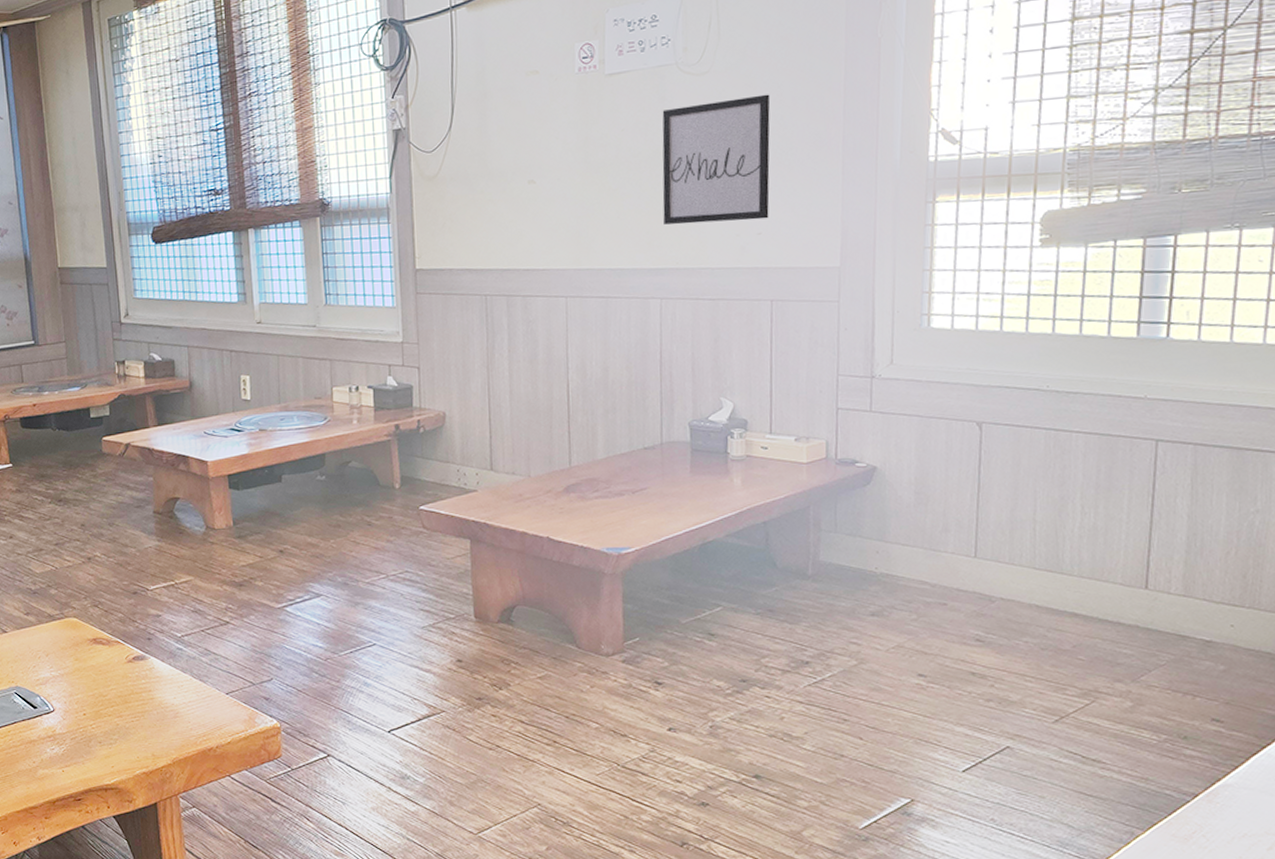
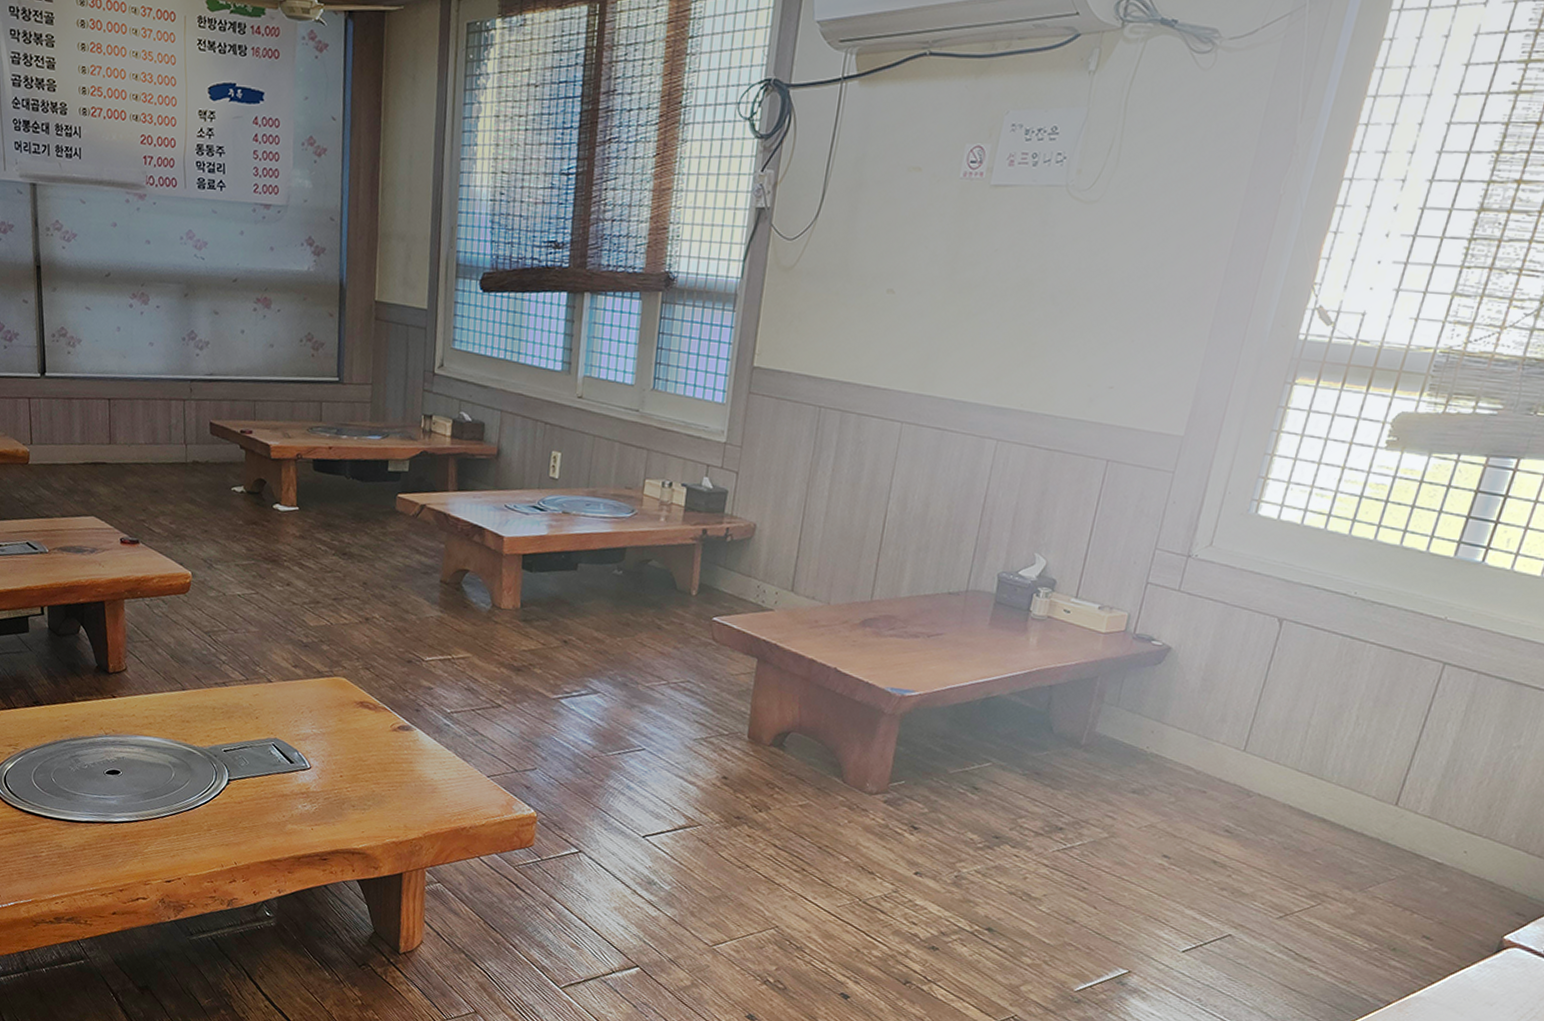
wall art: present [662,94,771,225] -> none [1017,235,1156,373]

